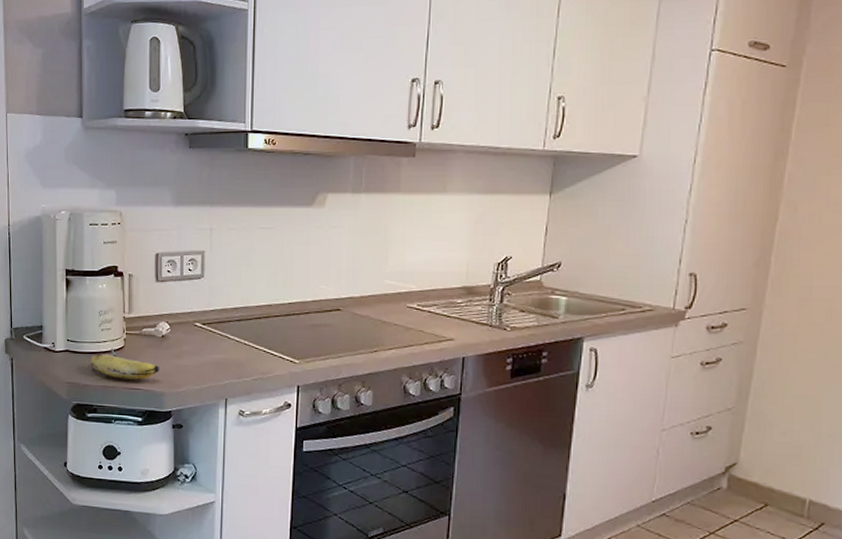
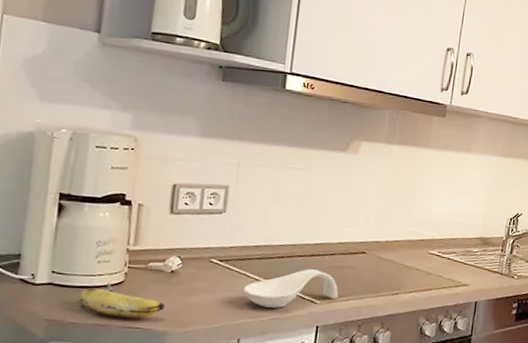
spoon rest: none [226,329,316,369] -> present [243,269,338,308]

